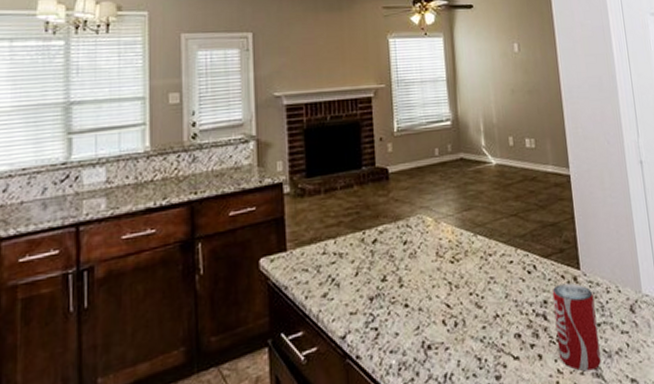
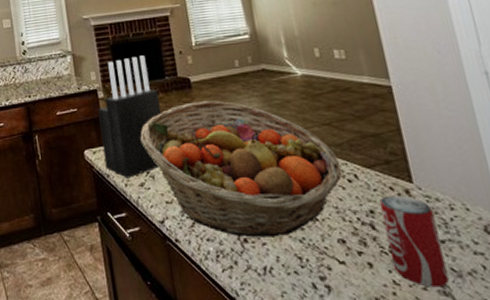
knife block: none [282,142,355,289] -> present [98,55,162,178]
fruit basket: none [328,193,524,344] -> present [140,100,342,238]

